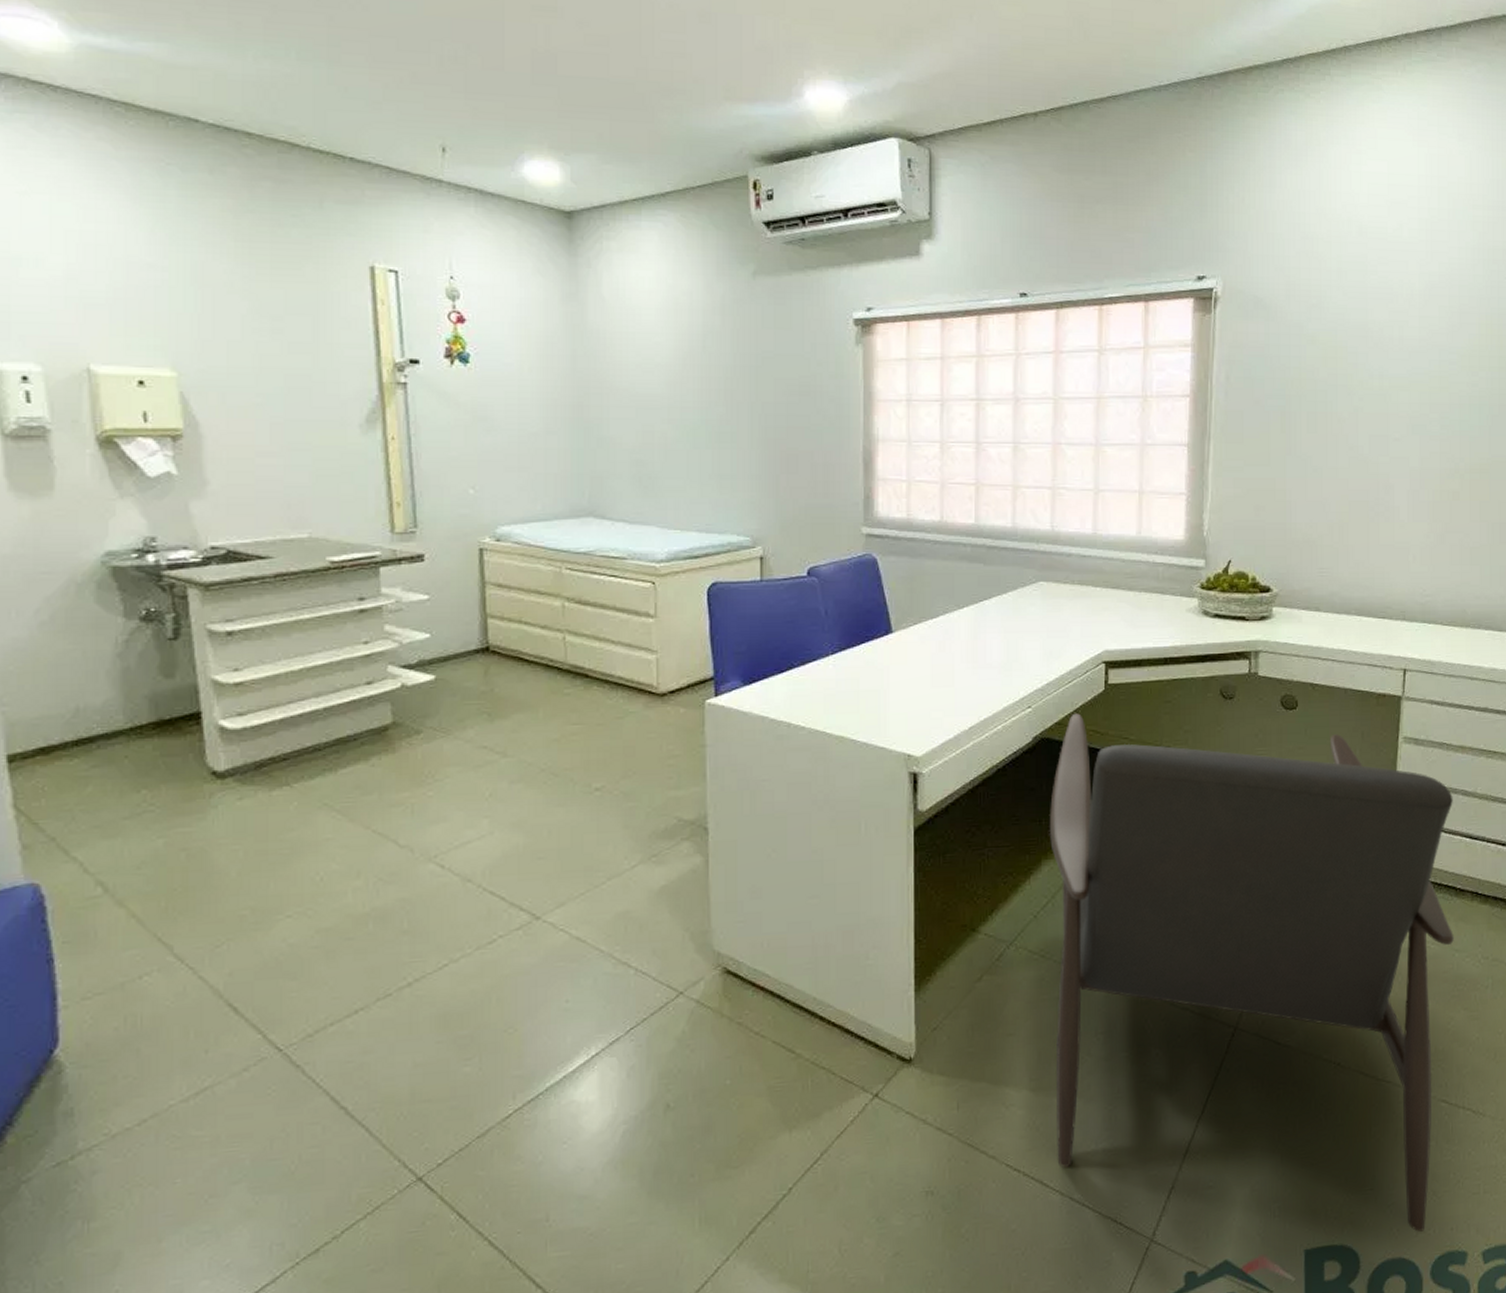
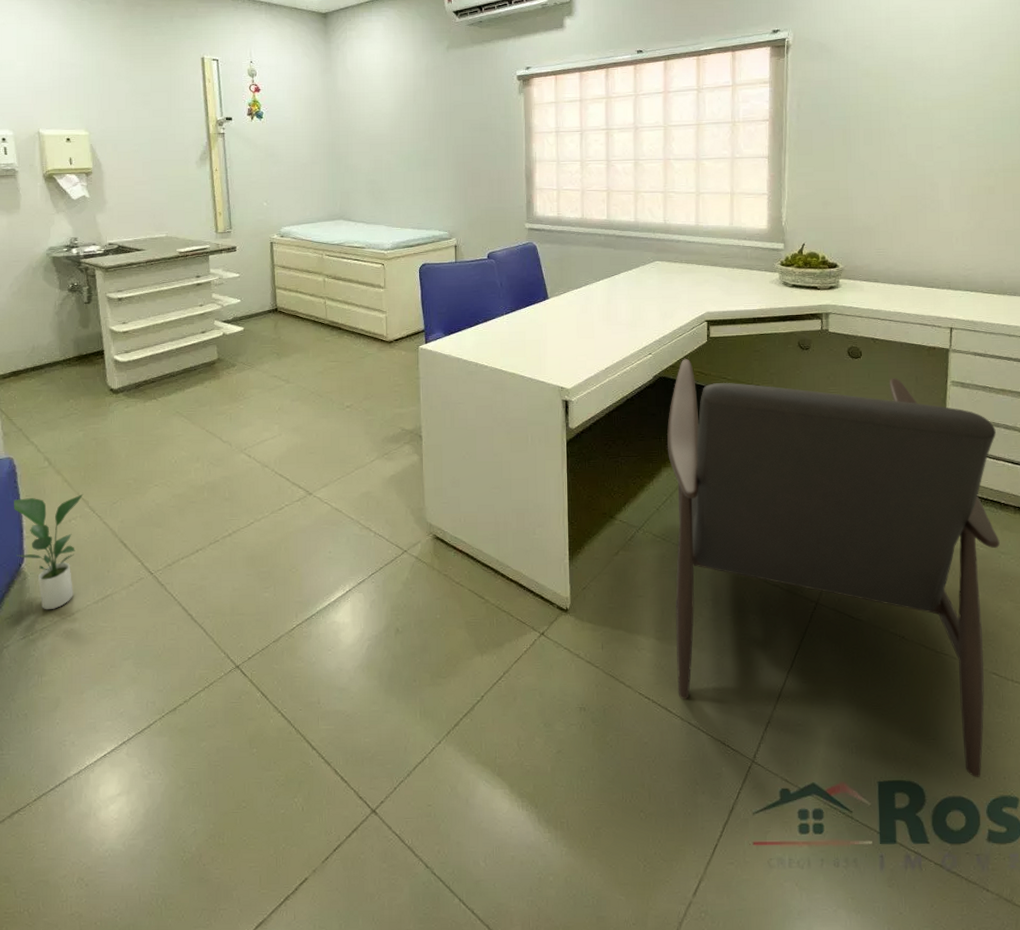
potted plant: none [41,935,165,1119] -> present [14,494,84,610]

